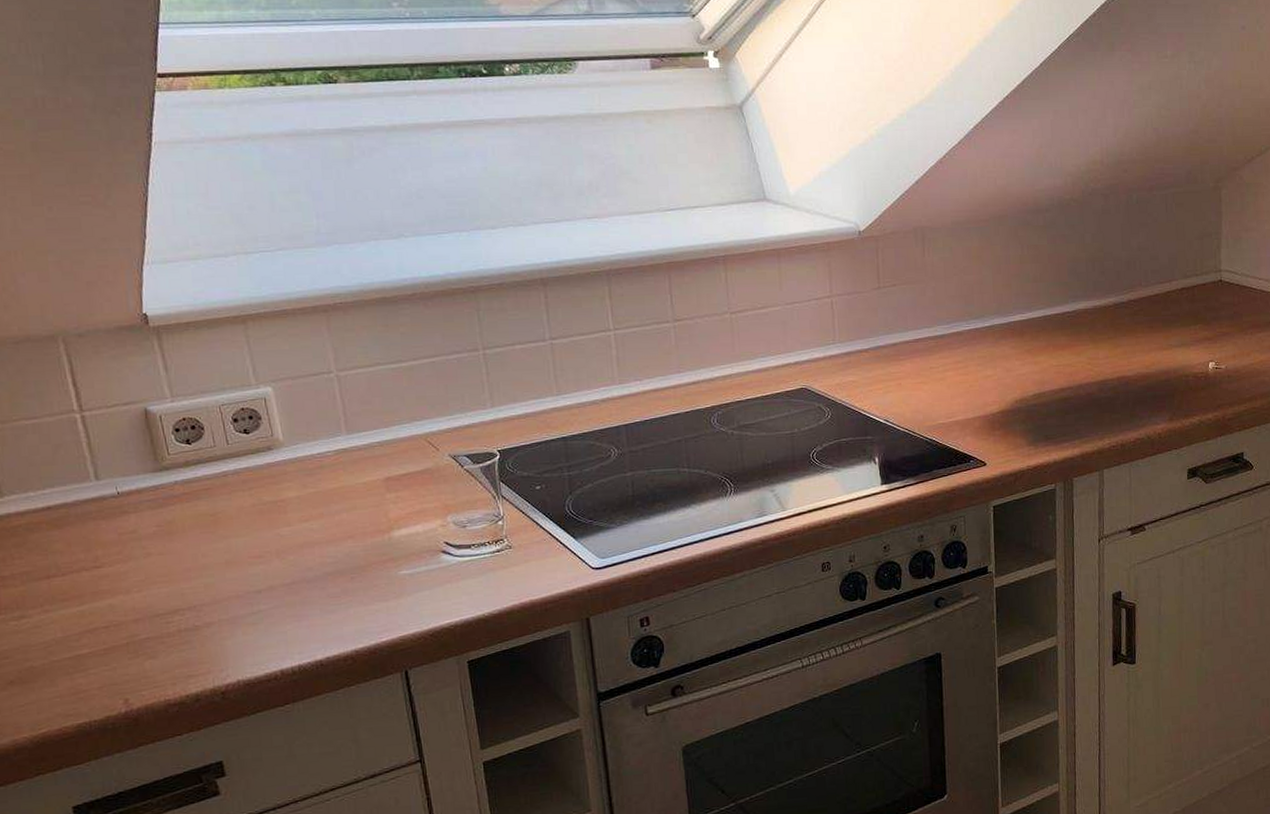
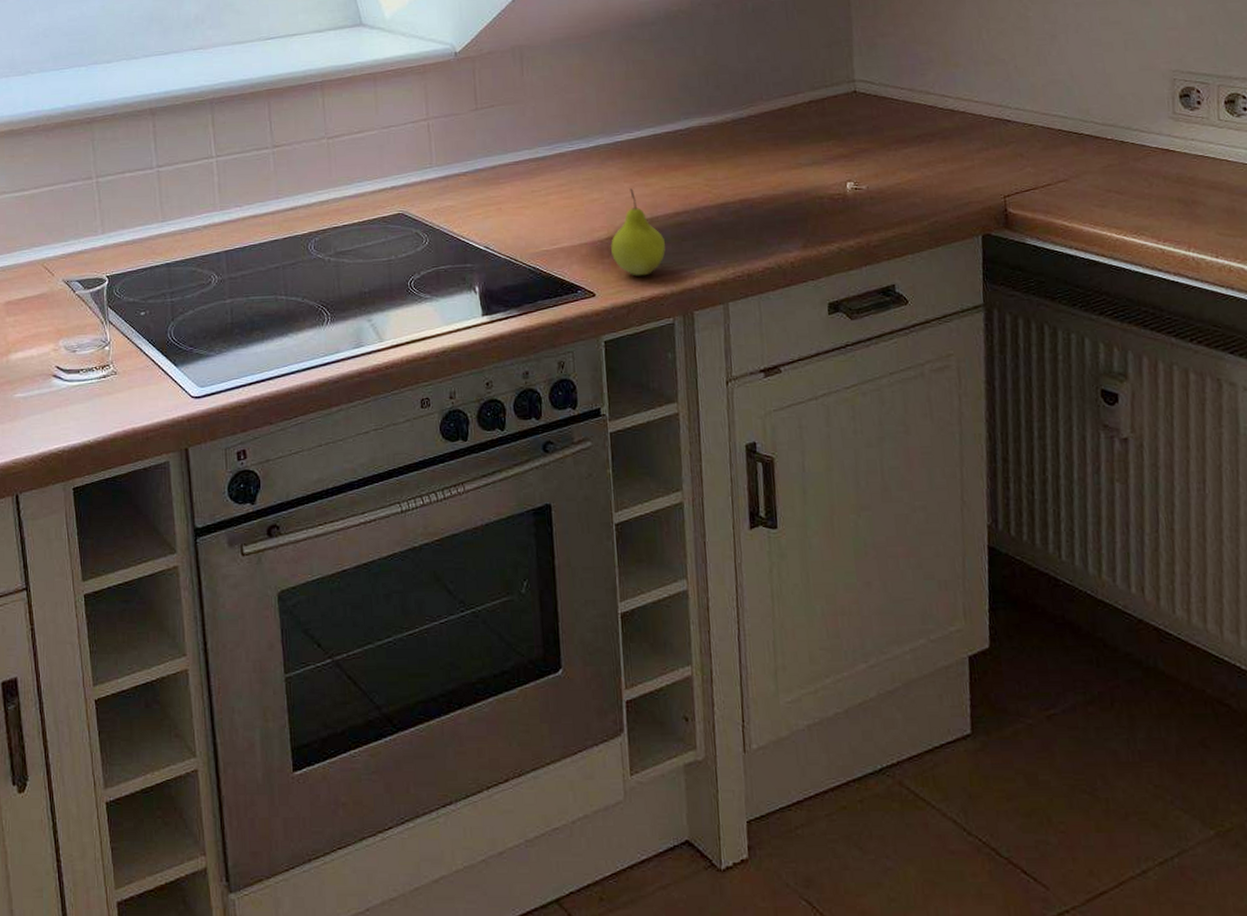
fruit: none [1002,366,1050,447] -> present [611,188,666,276]

